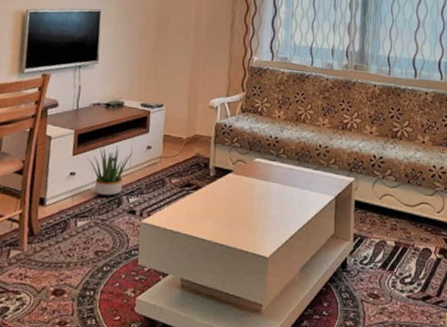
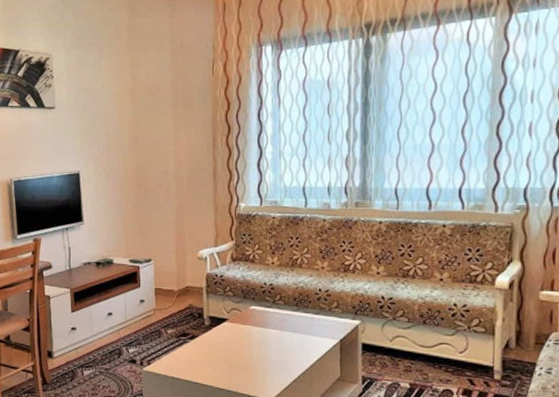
potted plant: present [87,145,134,197] -> none [85,301,128,348]

